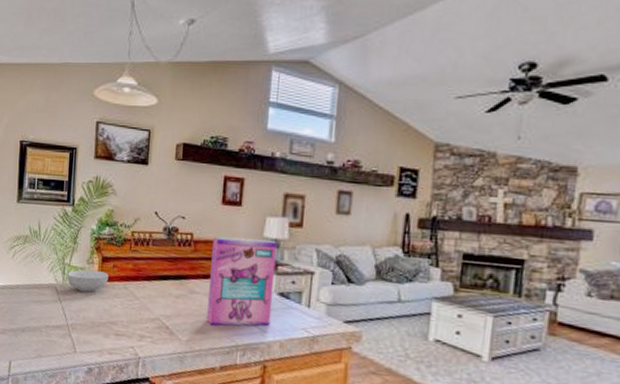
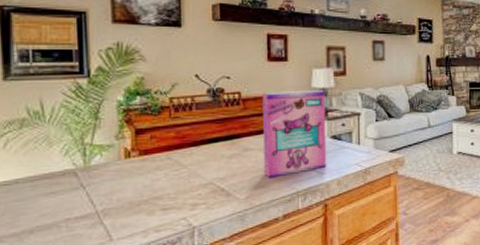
cereal bowl: present [67,269,108,293] -> none [90,145,146,171]

